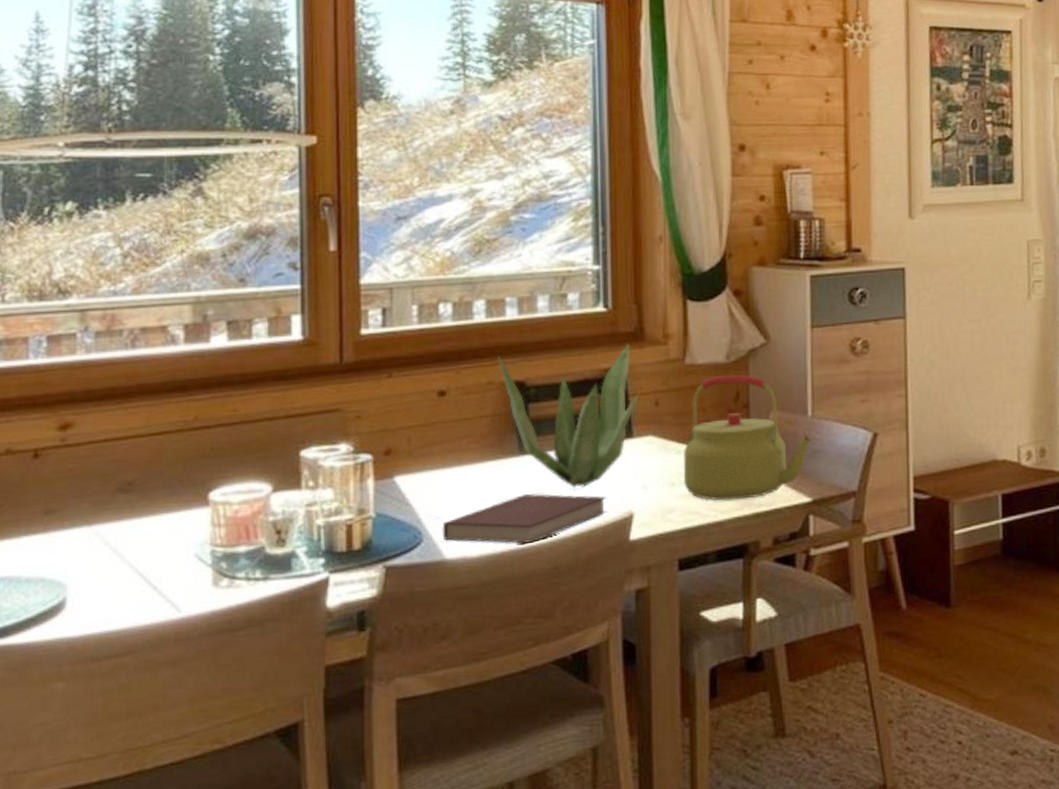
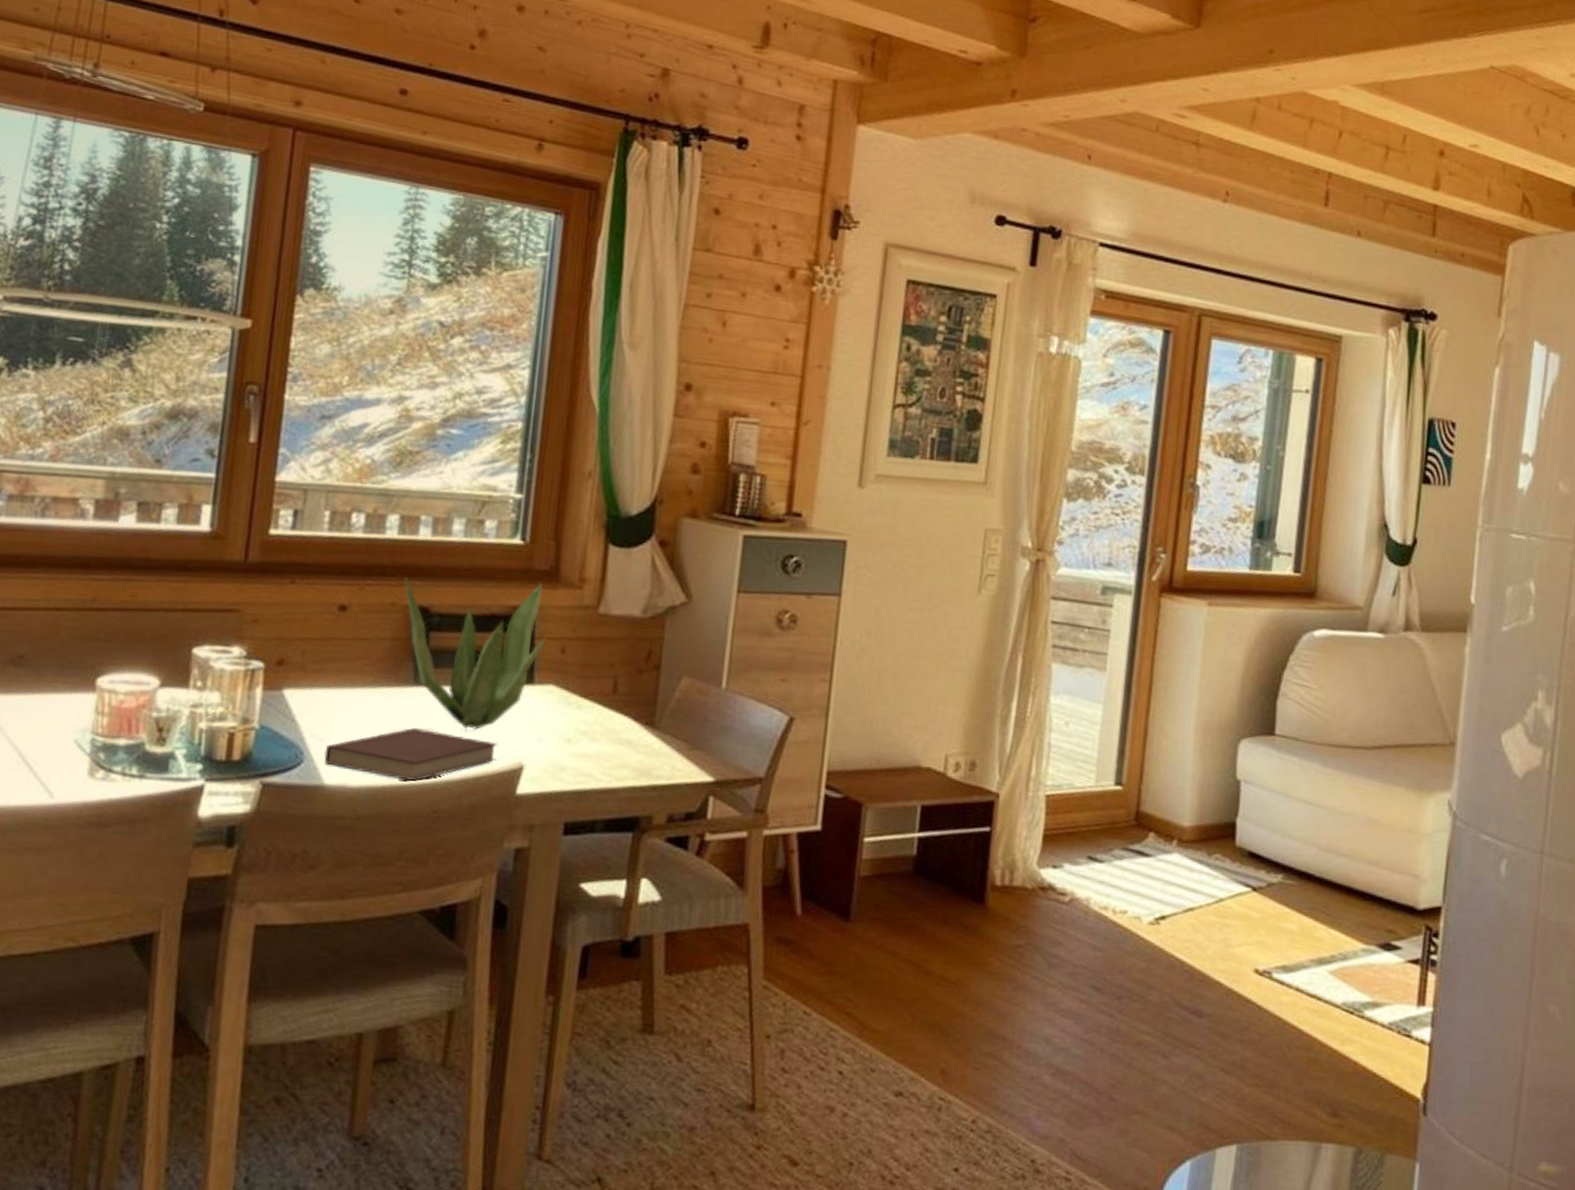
kettle: present [683,374,812,501] -> none [580,630,723,769]

